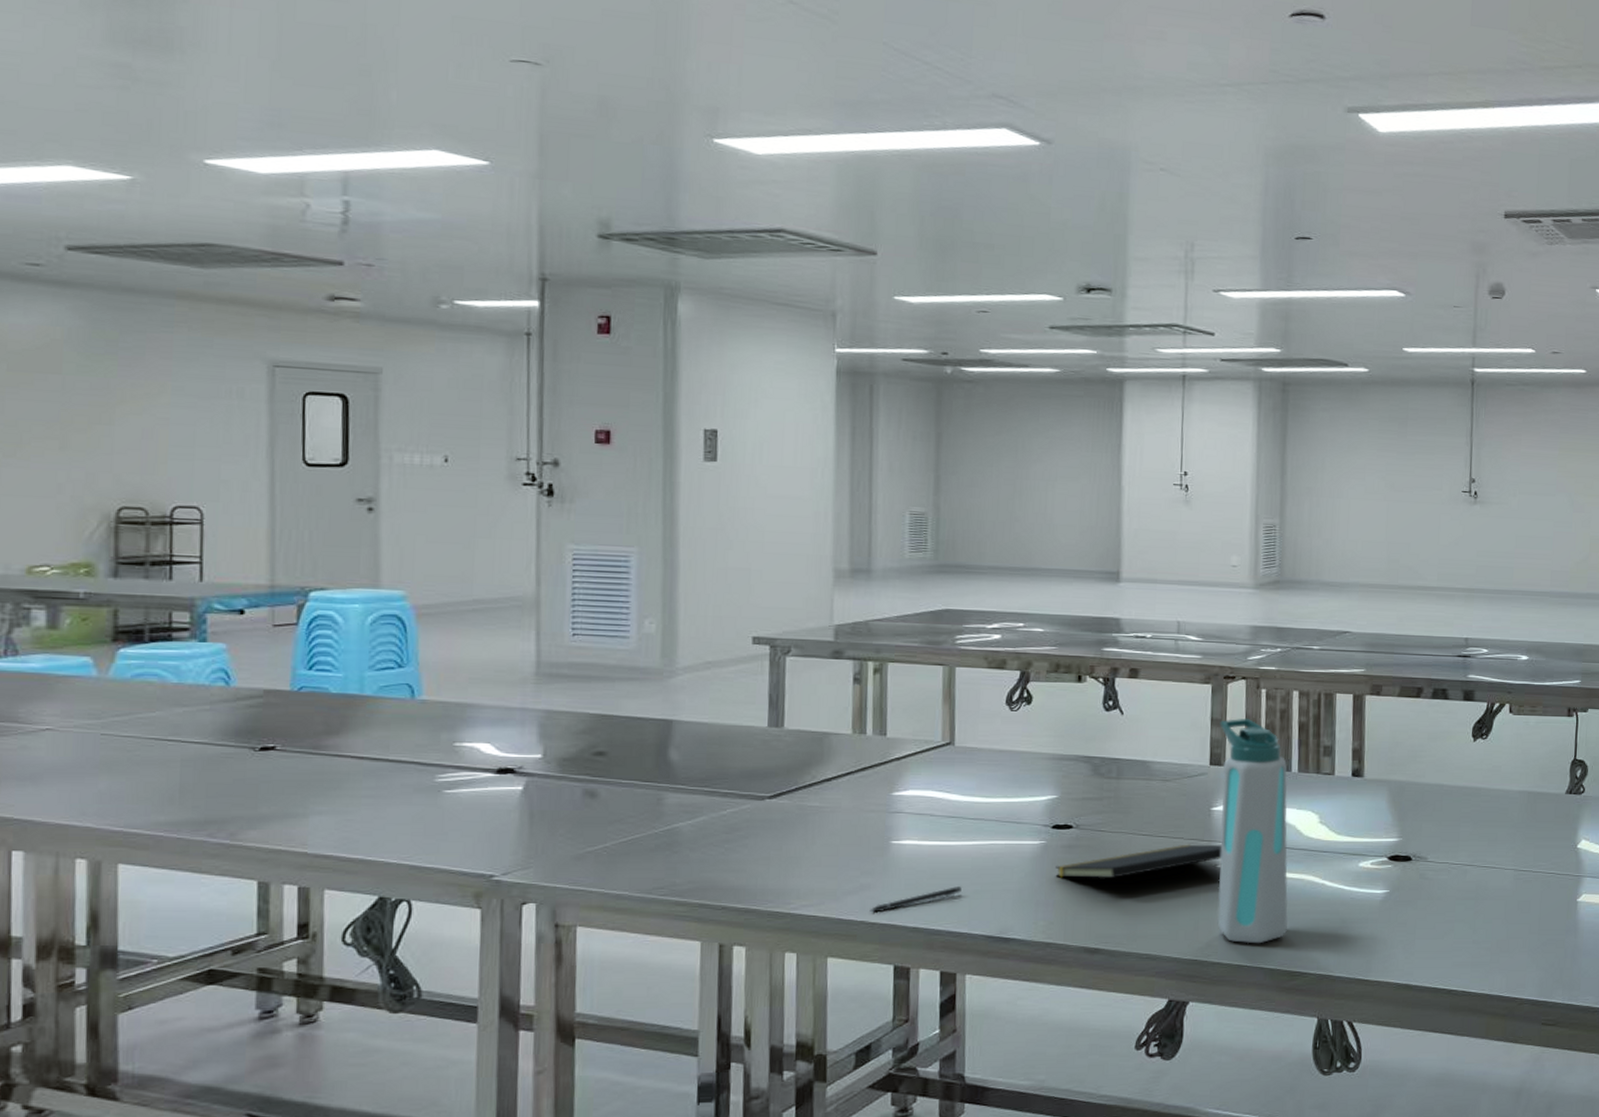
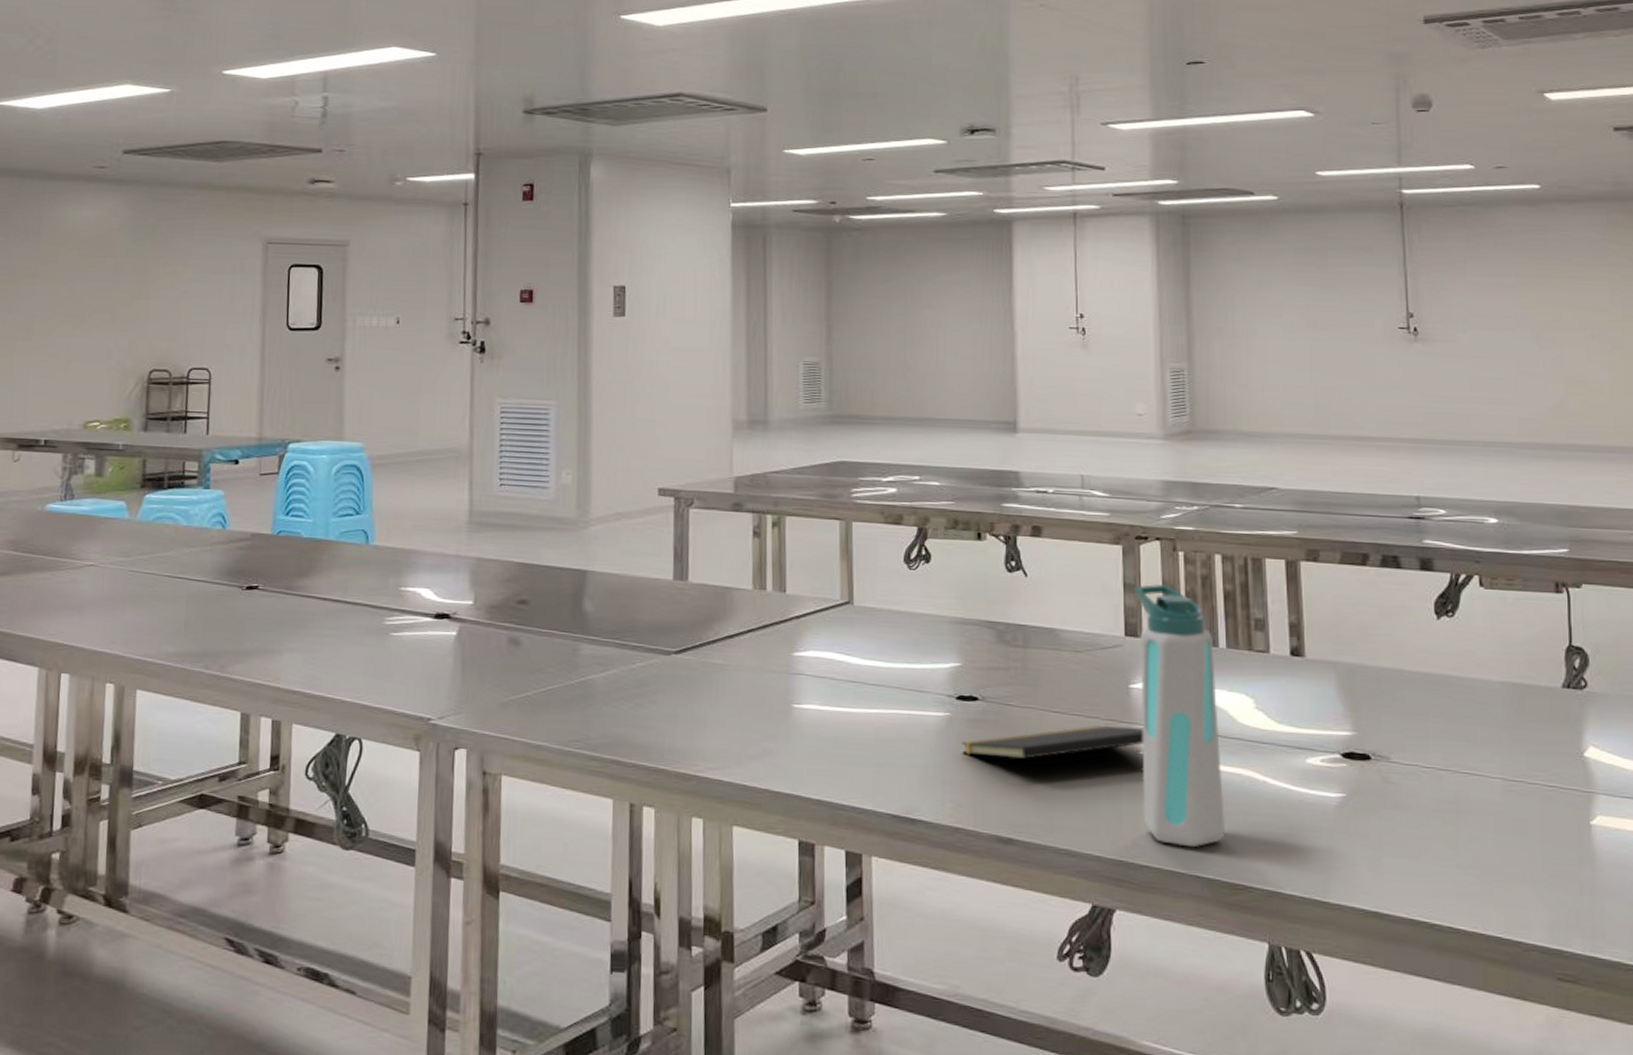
pen: present [869,886,962,913] -> none [773,758,865,781]

